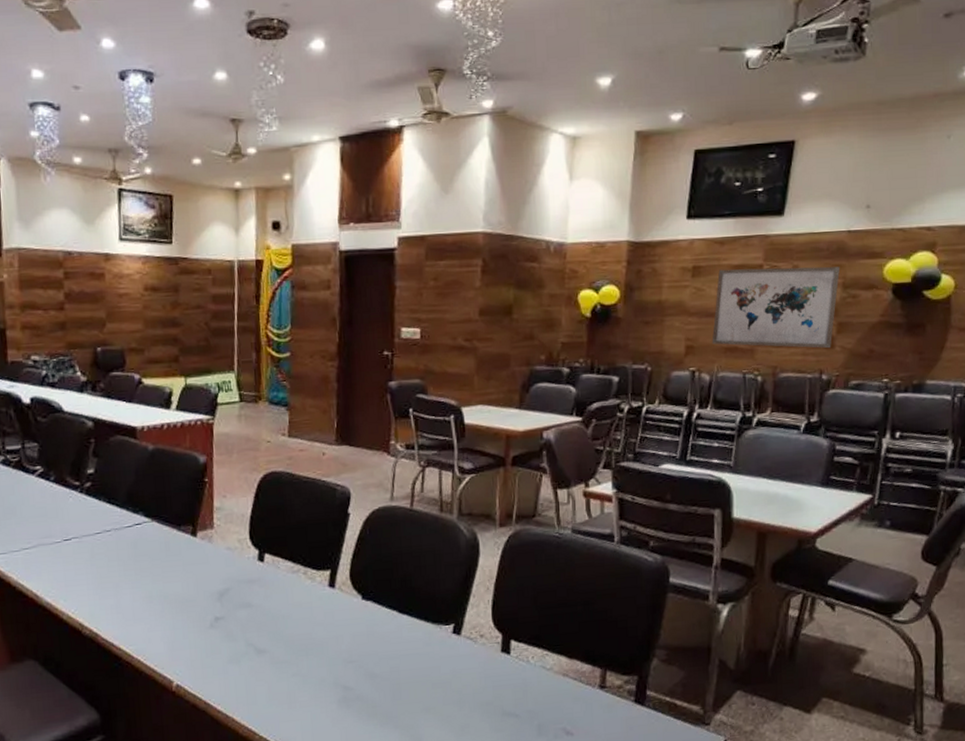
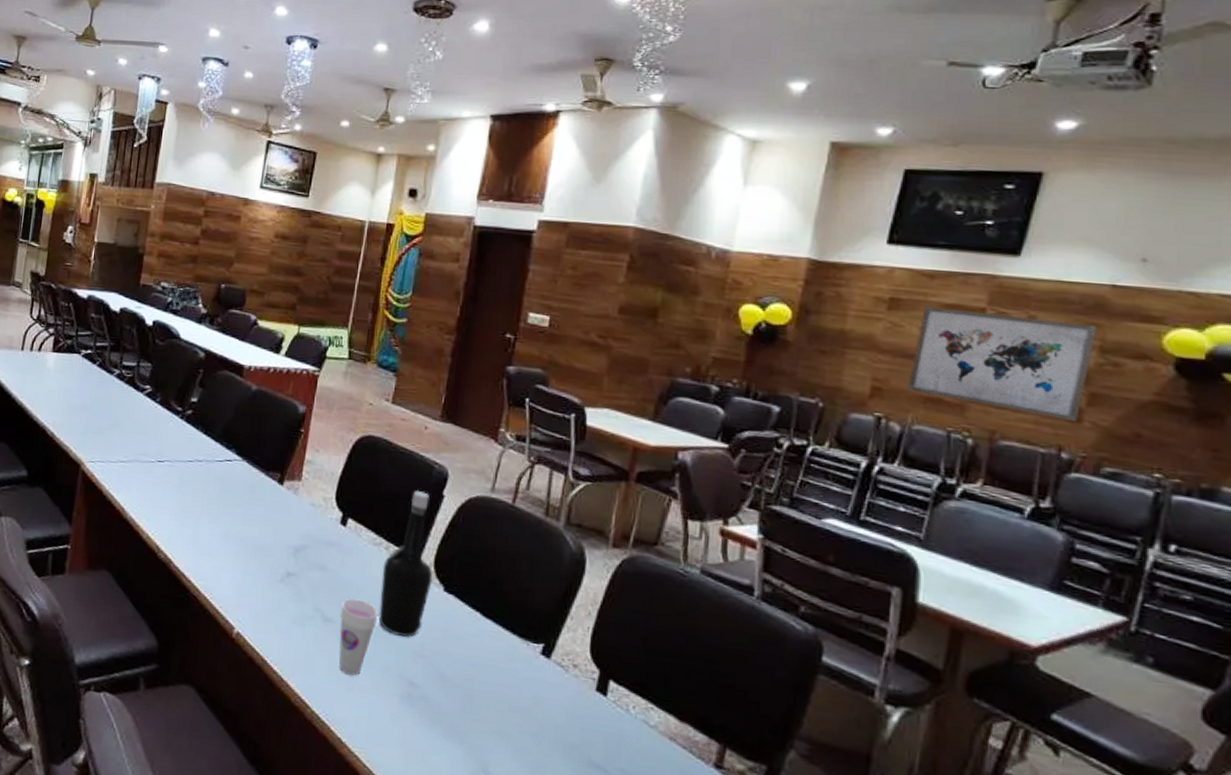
cup: none [271,625,307,696] -> present [338,598,379,676]
bottle: none [304,514,351,650] -> present [378,490,433,637]

